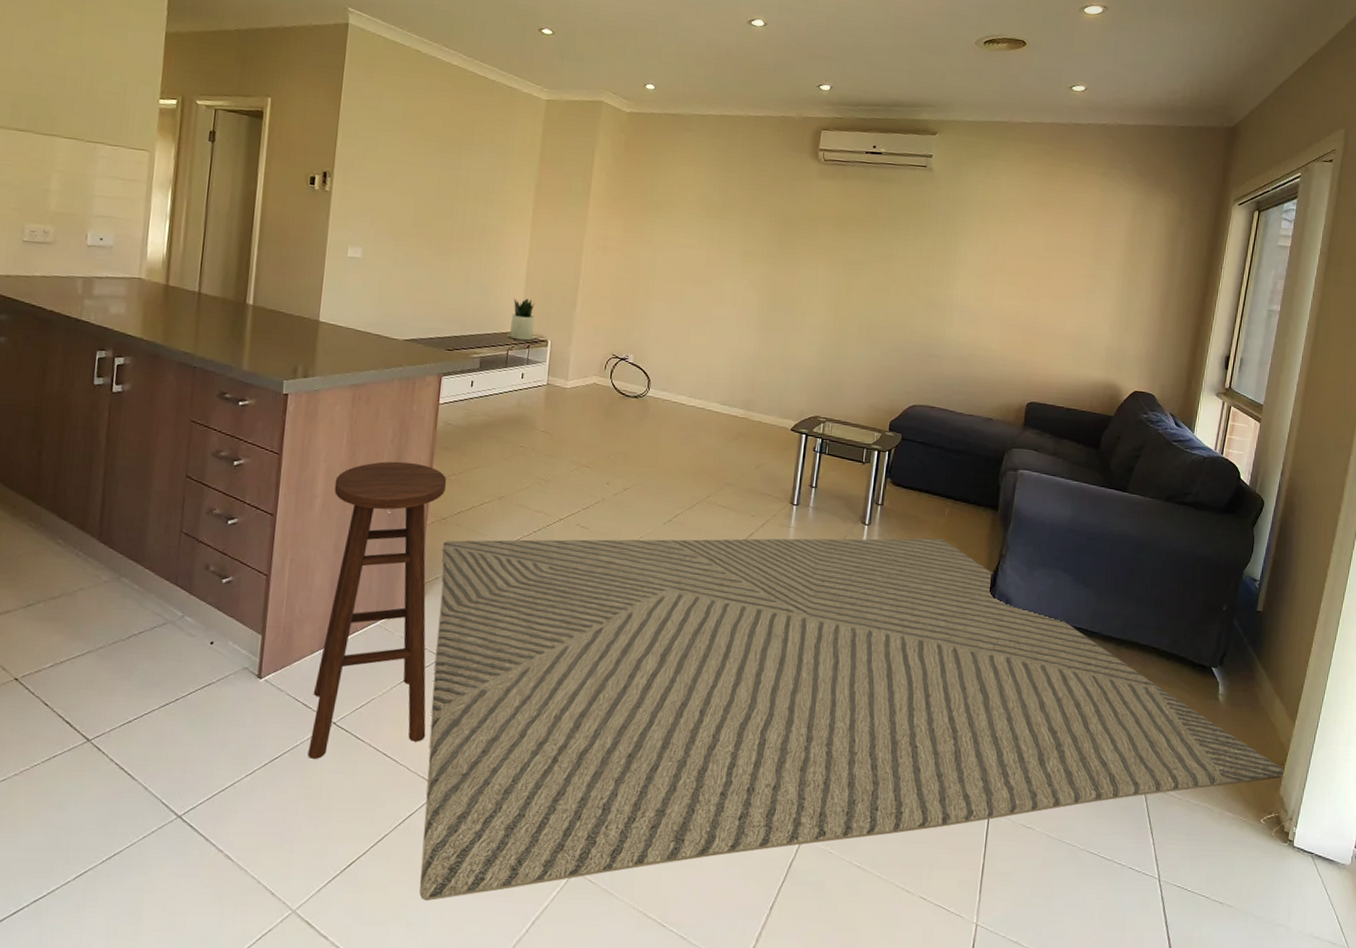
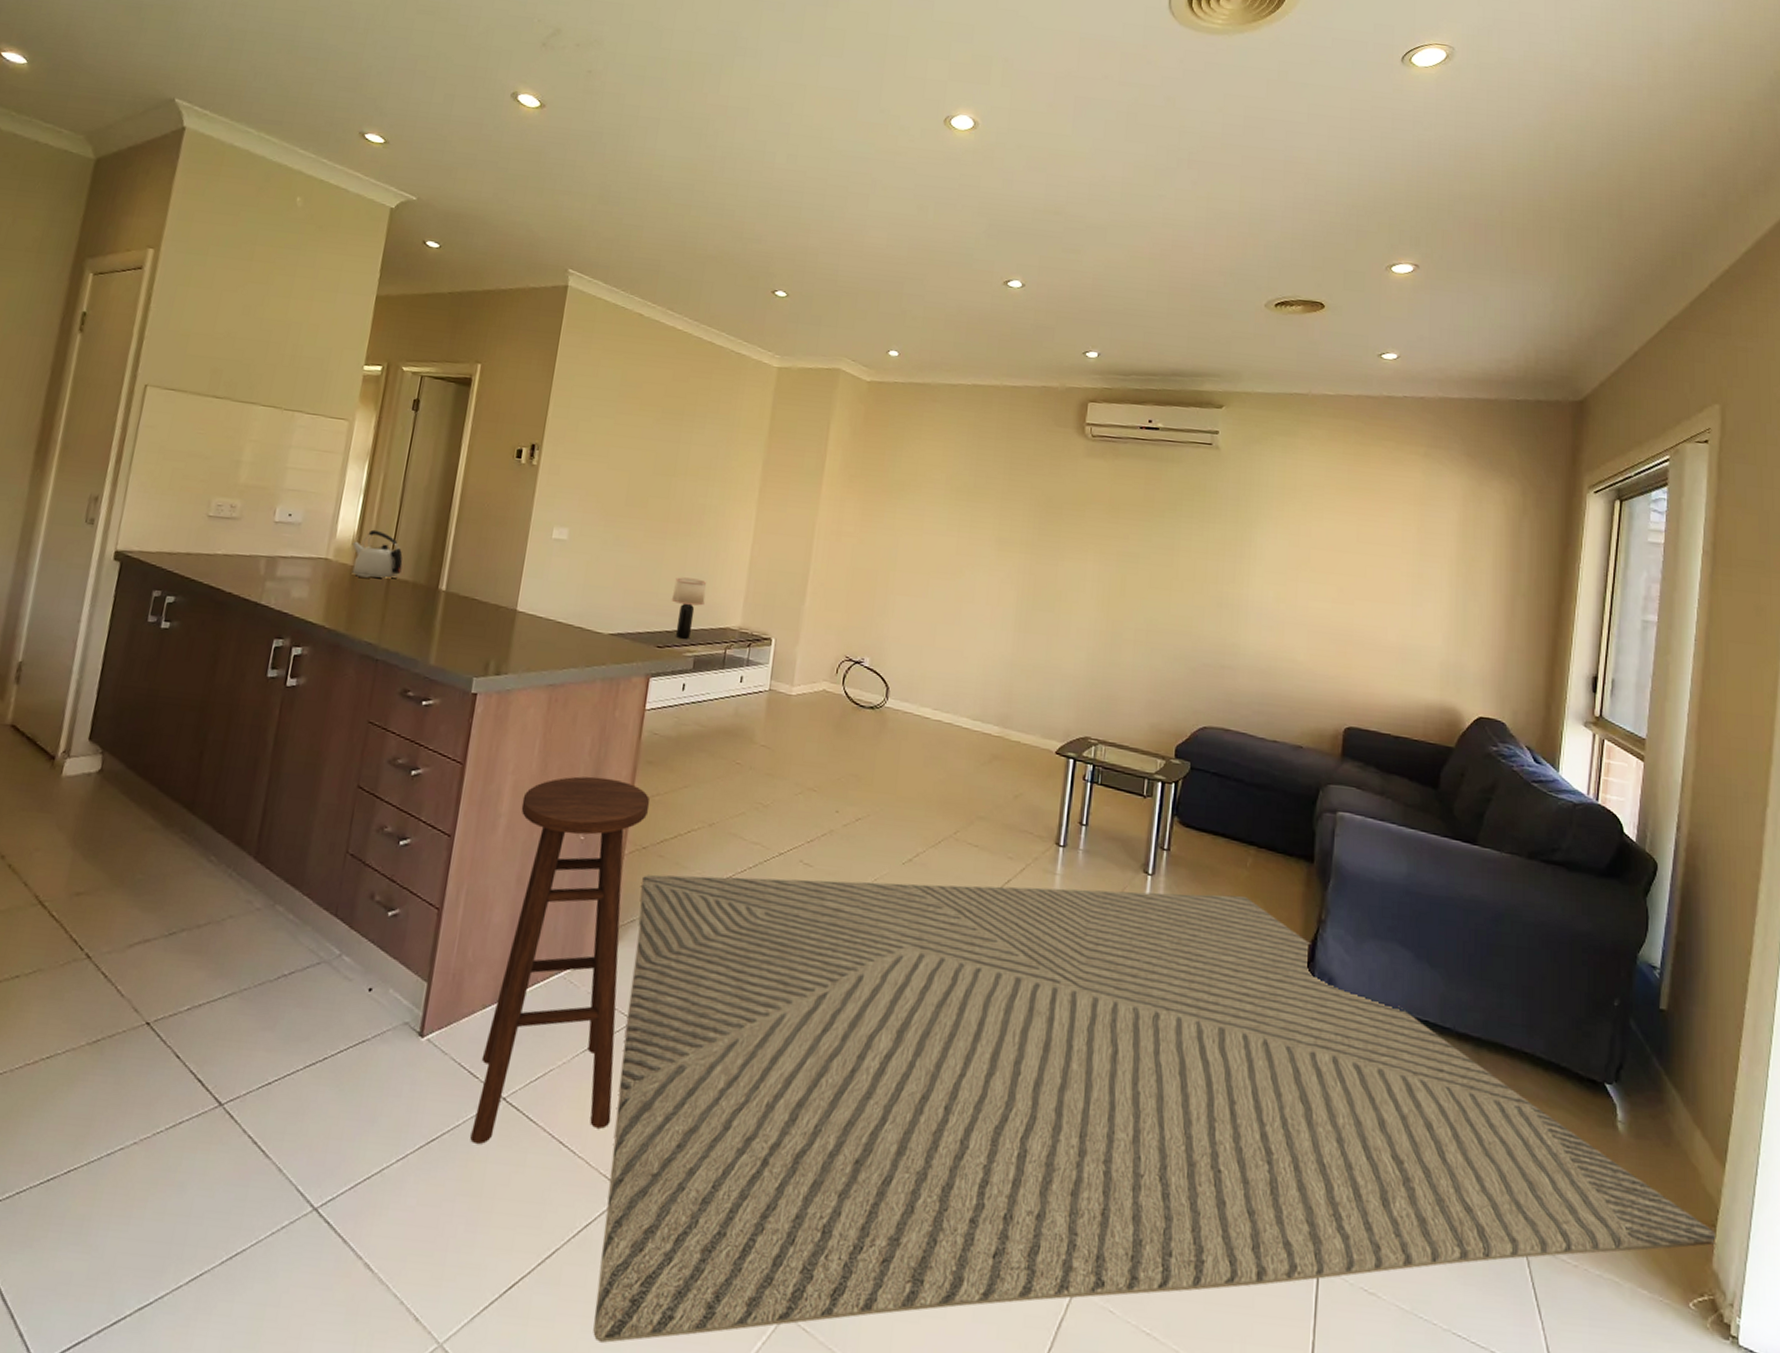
kettle: none [163,251,211,296] -> present [352,529,403,579]
table lamp: none [458,289,489,343] -> present [671,577,707,639]
planter: present [507,297,536,341] -> none [726,587,759,639]

